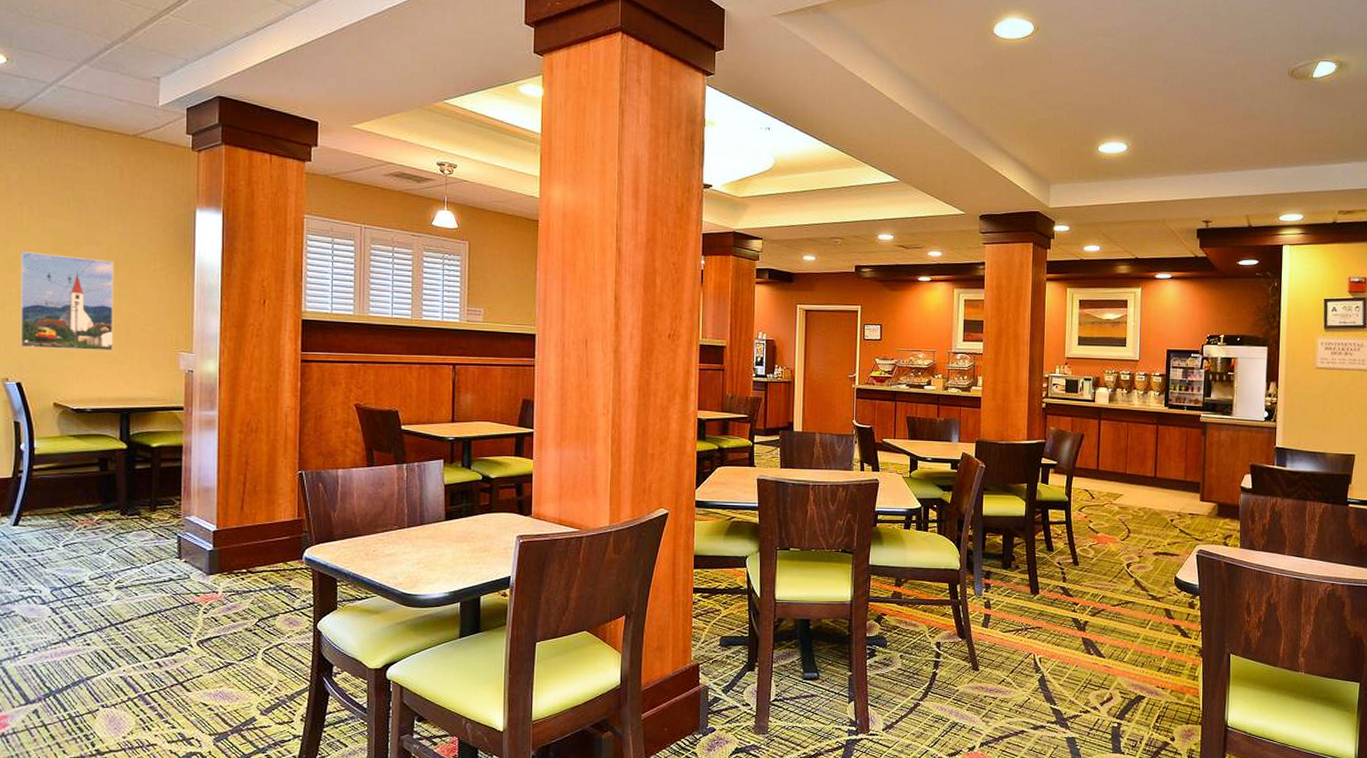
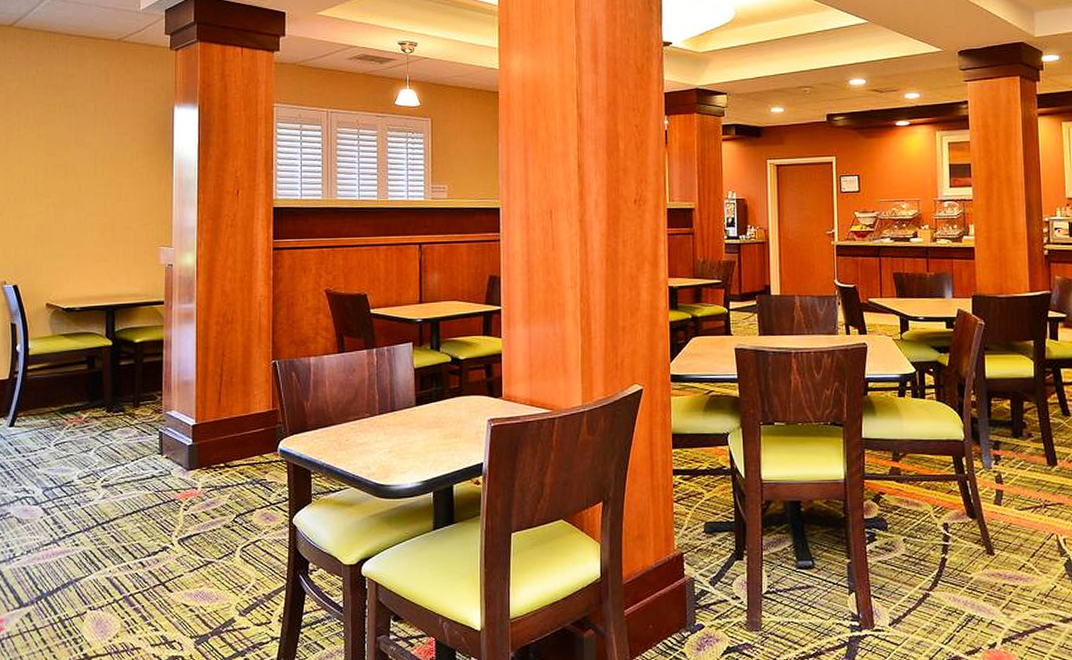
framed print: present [19,252,114,352] -> none [16,158,101,251]

